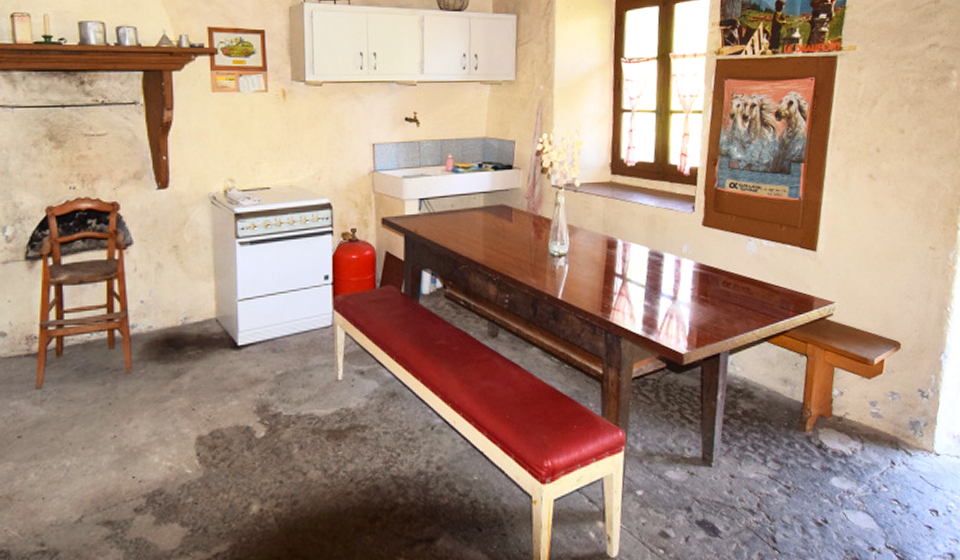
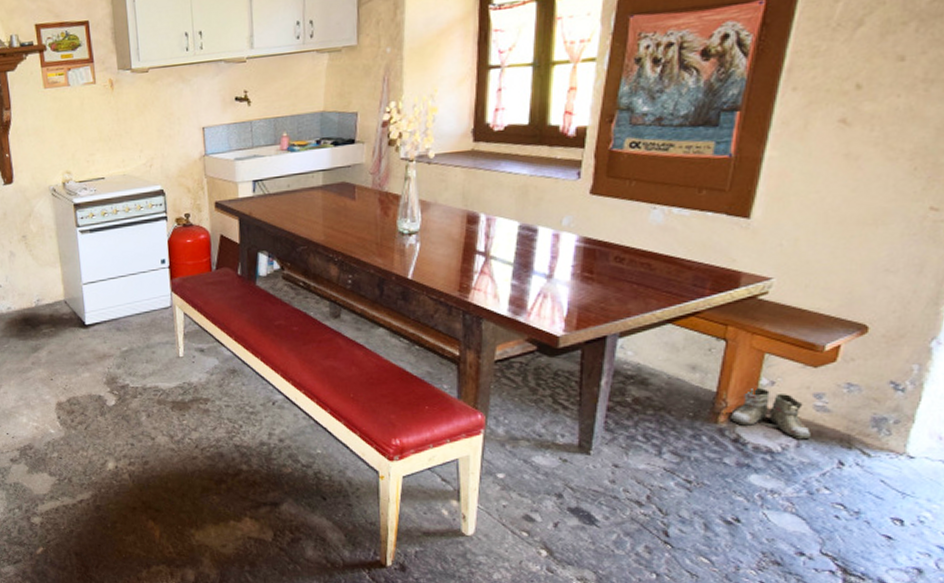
boots: none [813,397,871,444] -> present [729,387,810,440]

